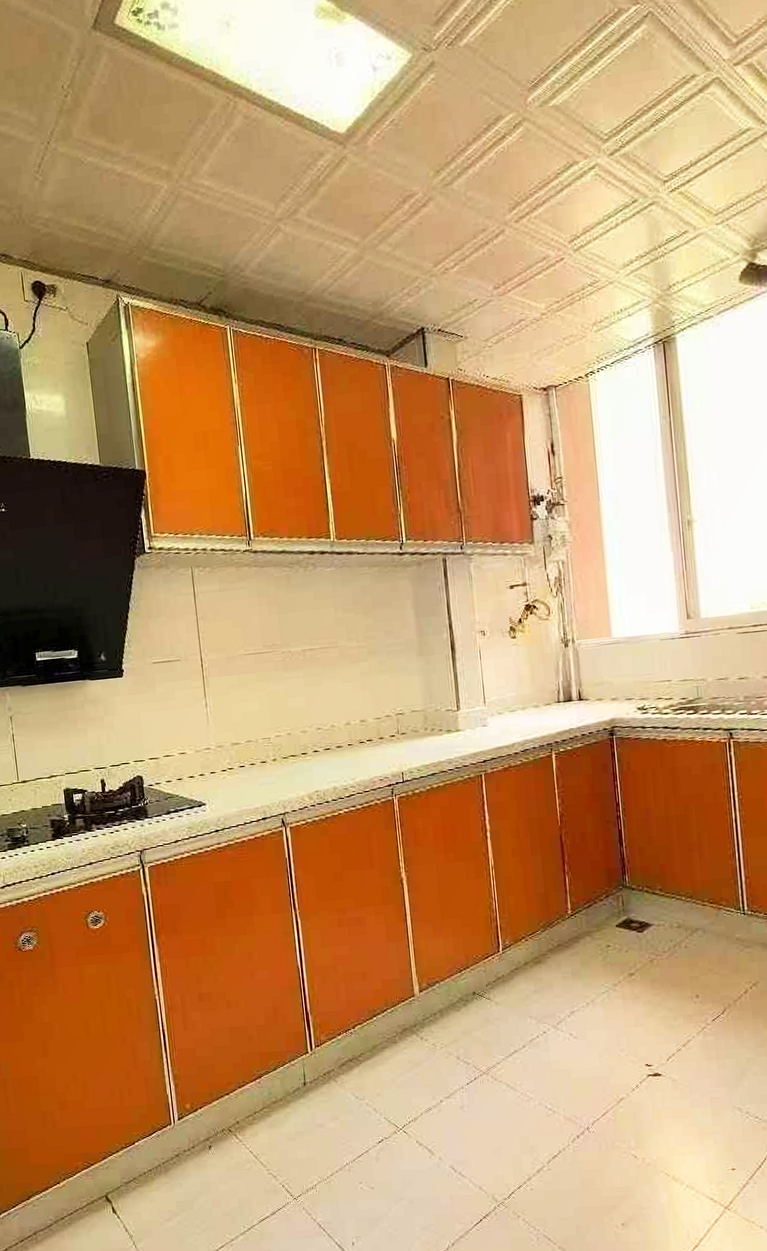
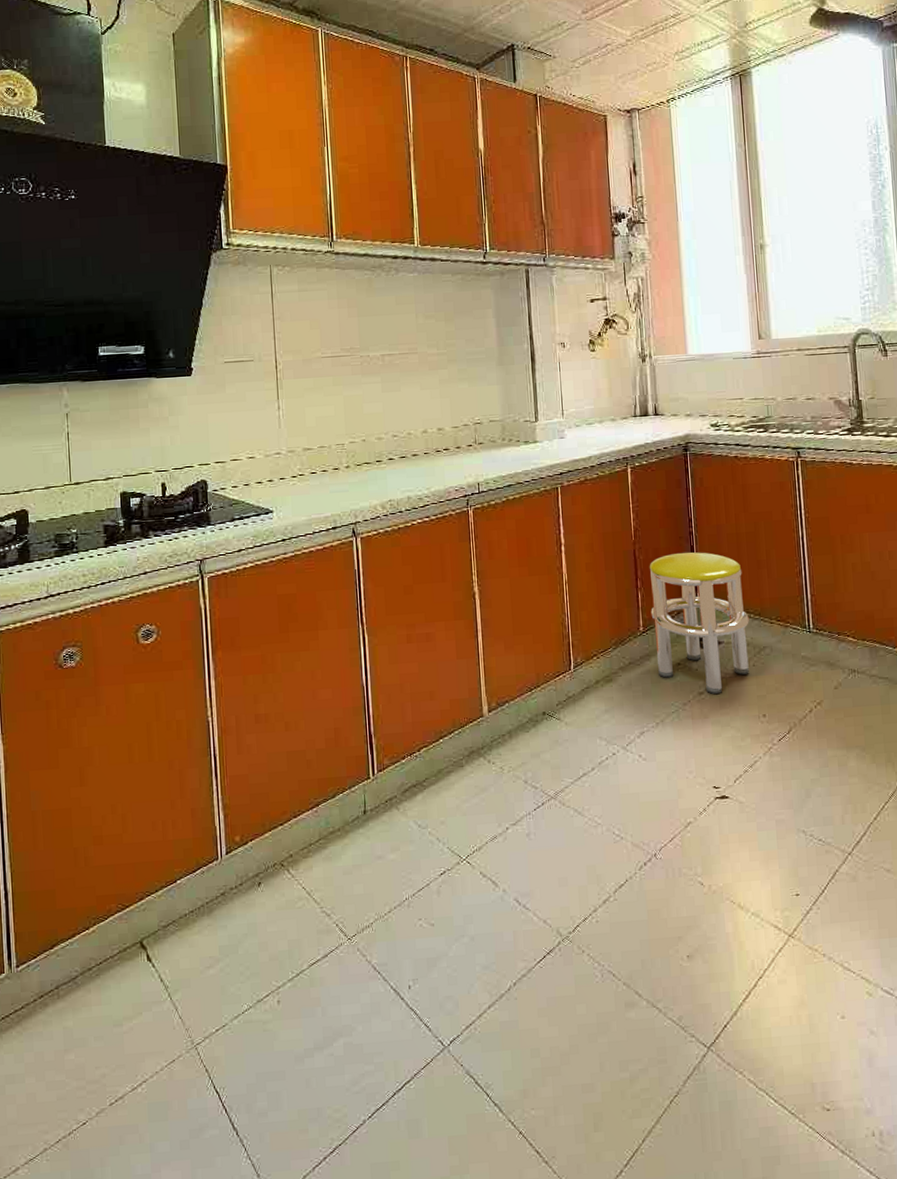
stool: none [576,835,682,976] -> present [649,551,750,695]

